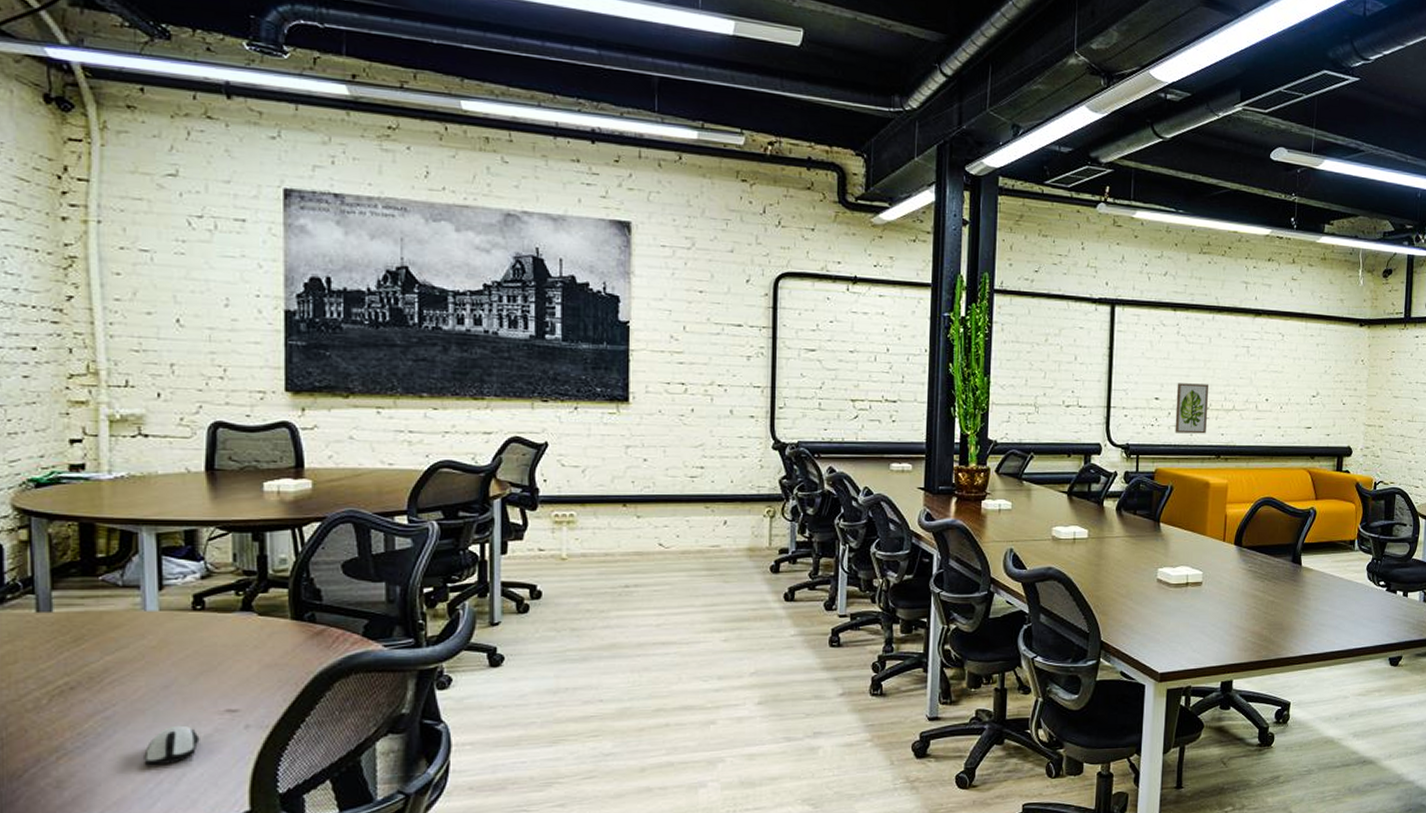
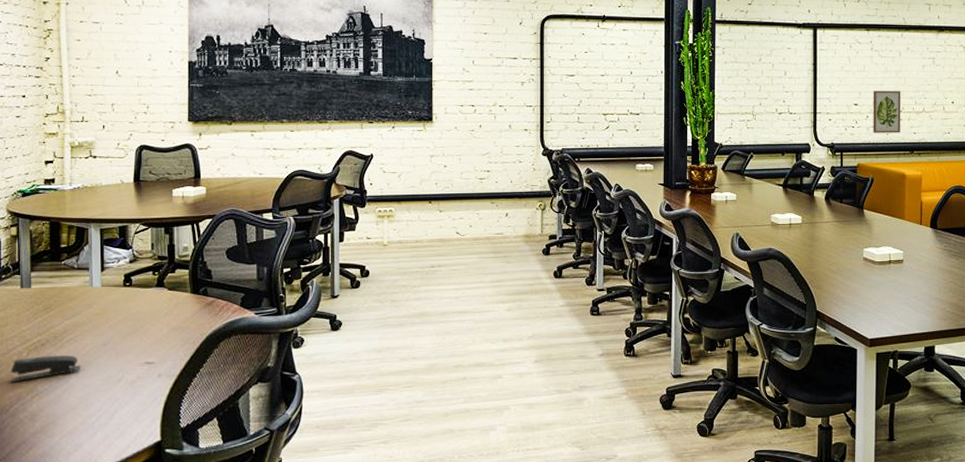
stapler: none [23,702,132,739] -> present [10,355,82,383]
computer mouse: present [144,725,200,766] -> none [89,373,127,404]

